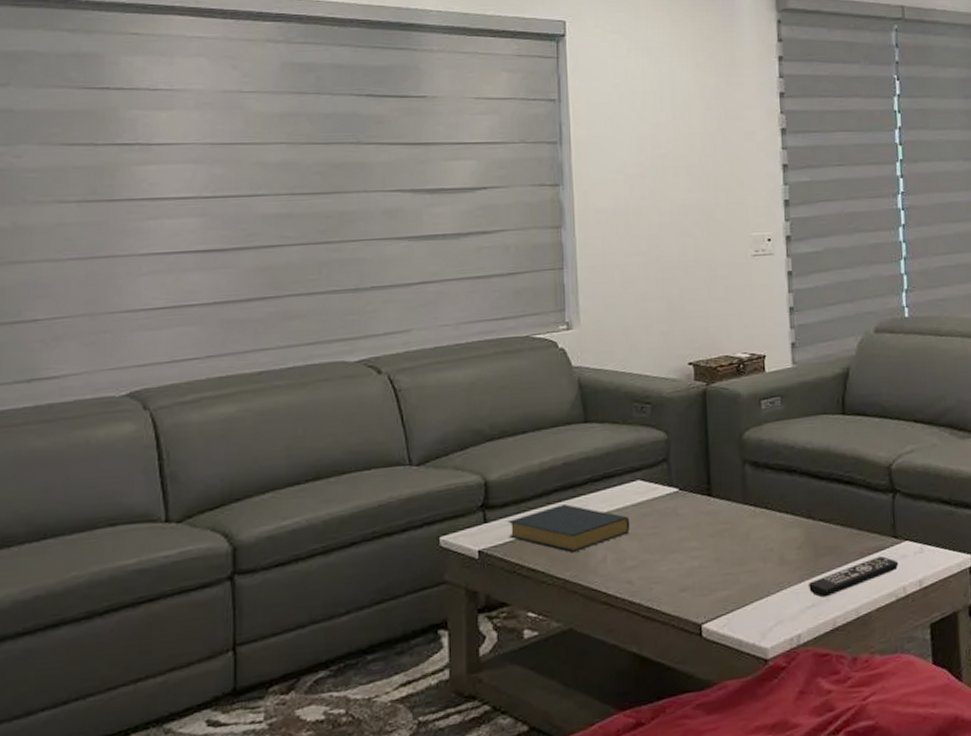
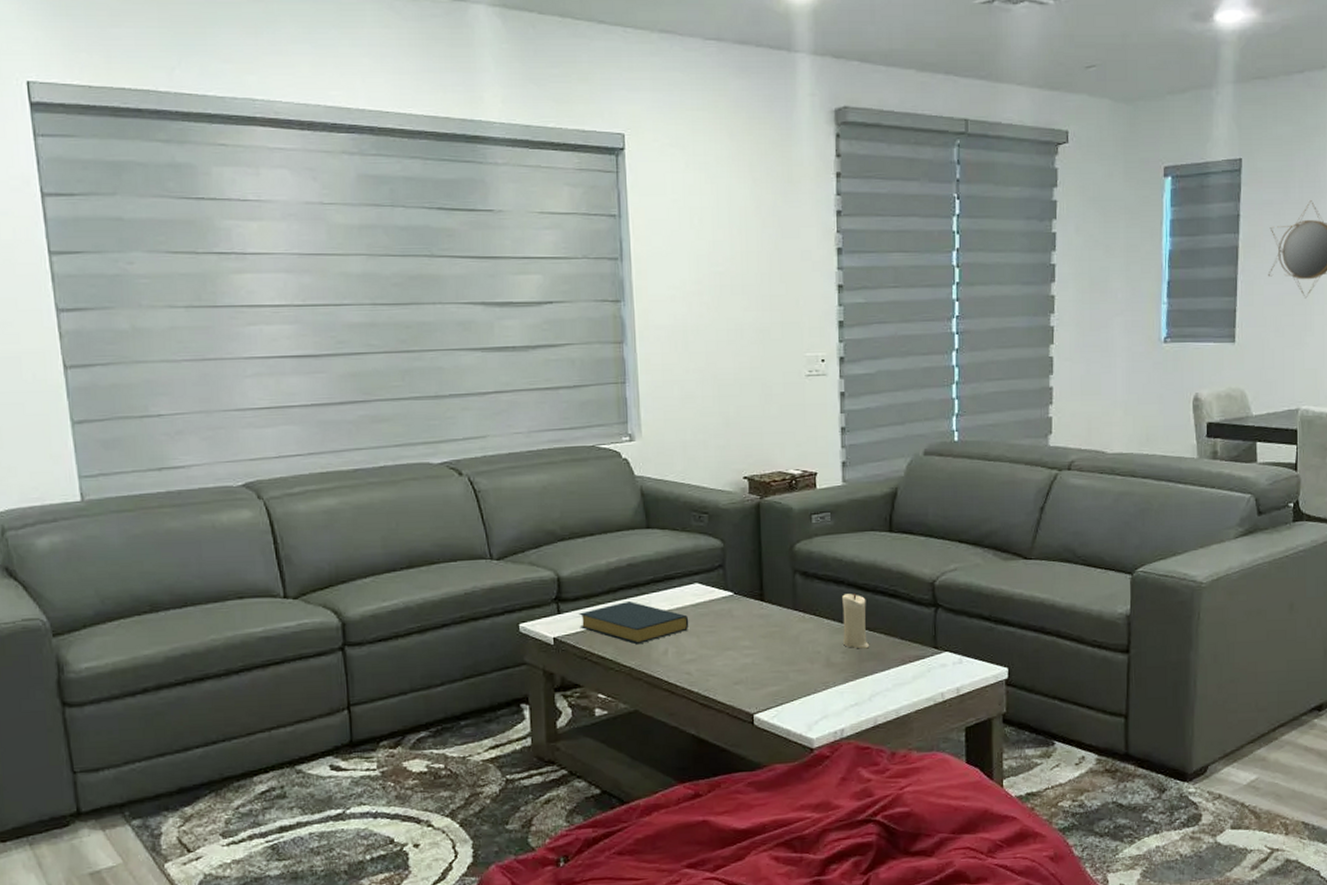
candle: none [795,482,825,544] -> present [842,593,869,649]
remote control: present [809,556,899,598] -> none [853,665,938,698]

